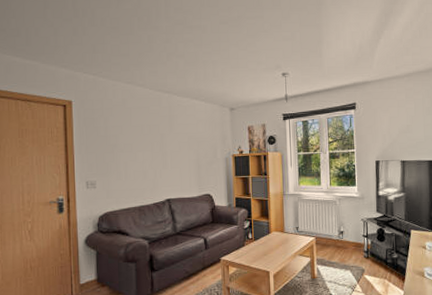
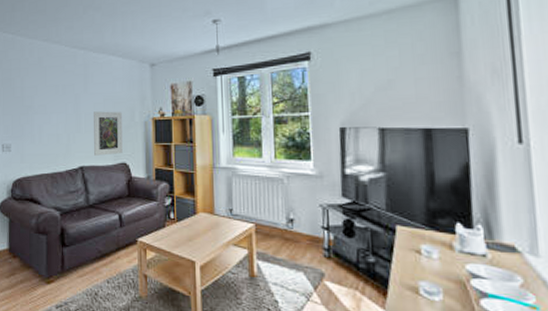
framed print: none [179,149,206,189] -> present [94,111,123,156]

